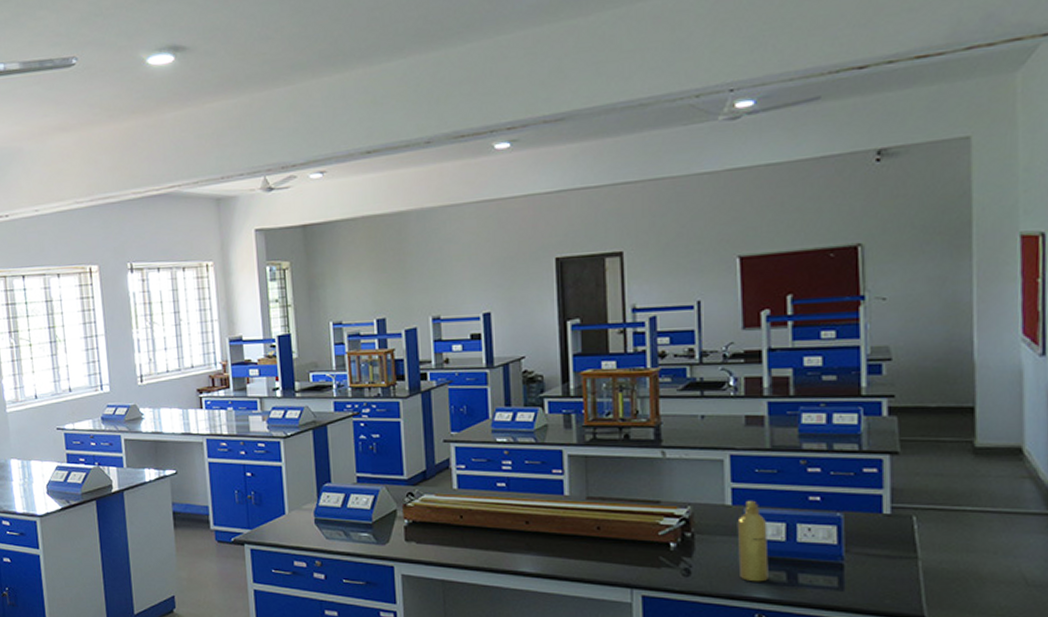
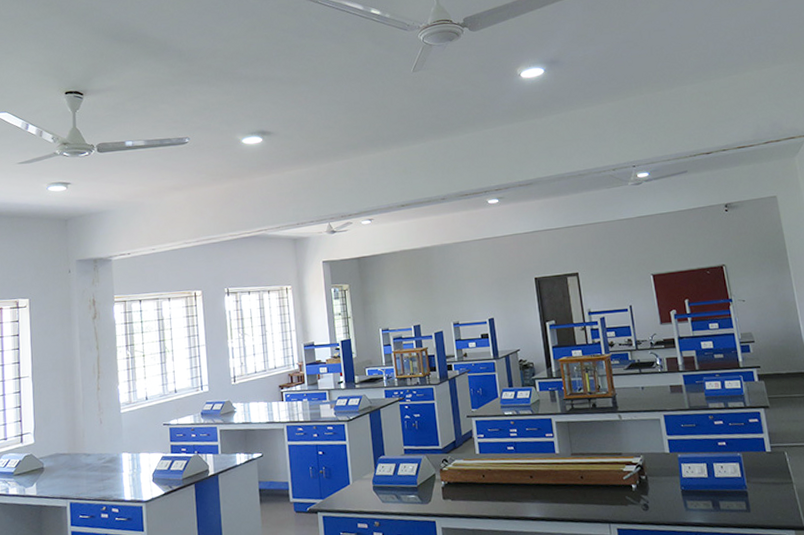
perfume bottle: present [737,500,769,582] -> none [674,448,701,511]

